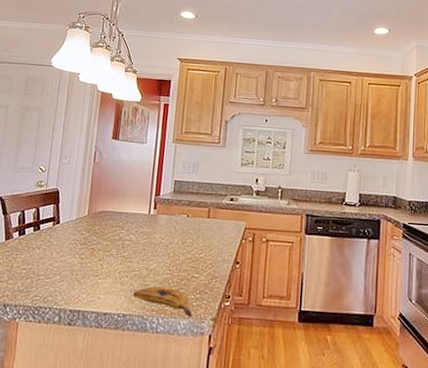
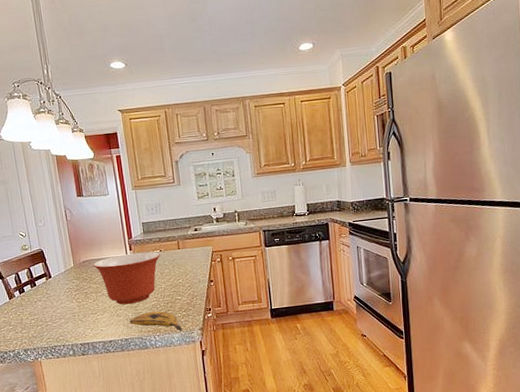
mixing bowl: none [109,212,186,273] -> present [93,251,160,305]

